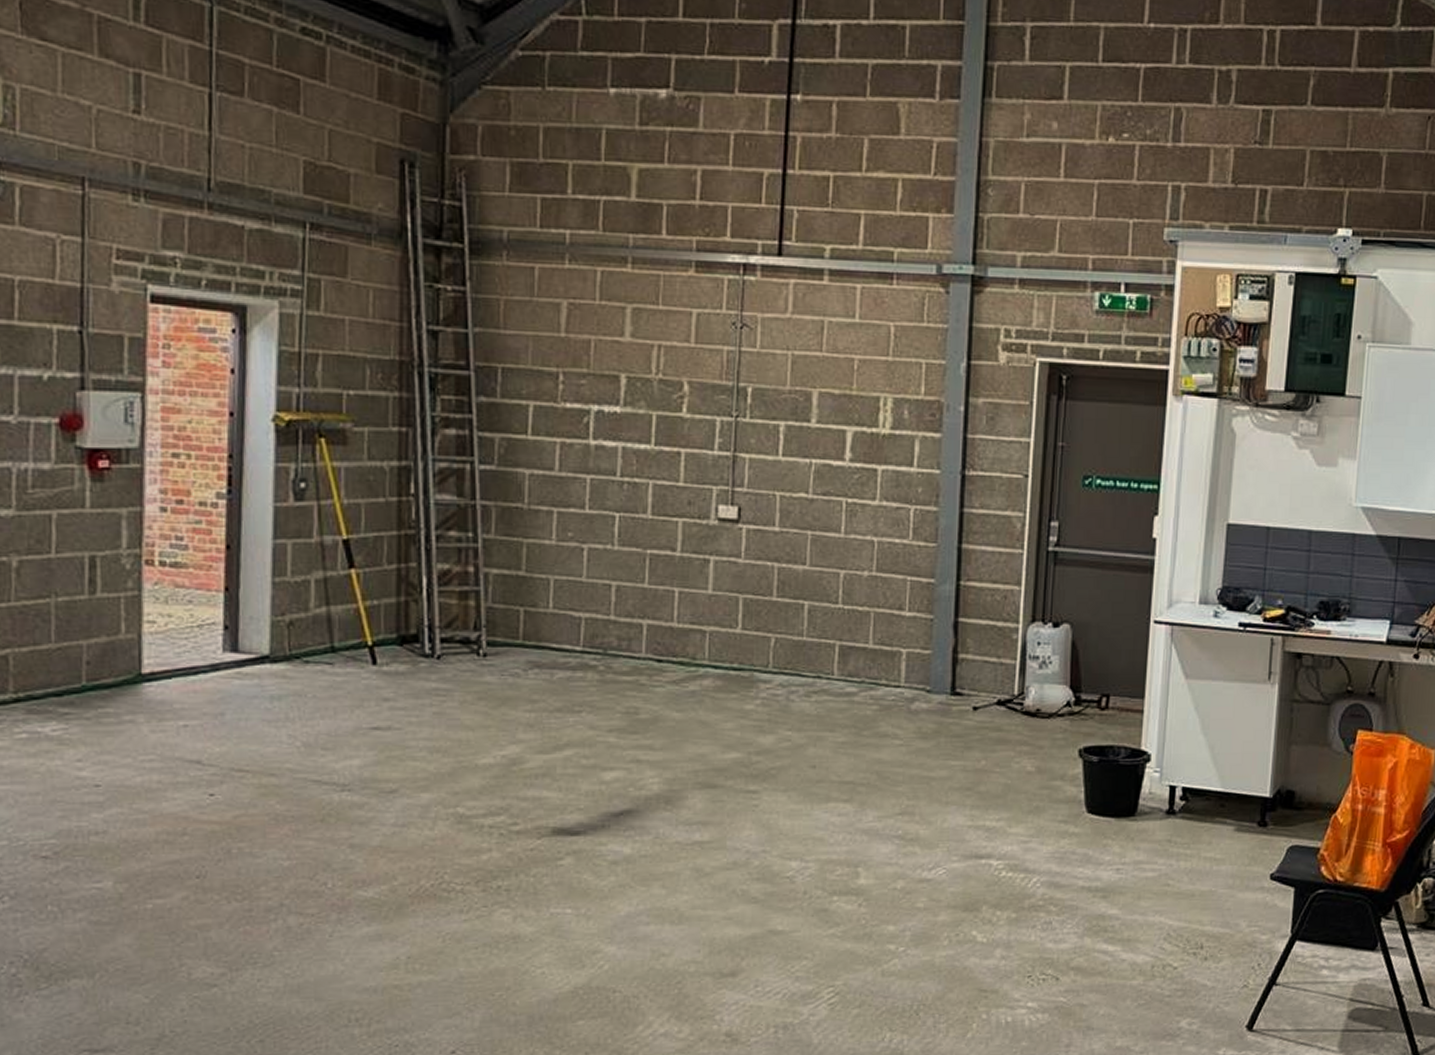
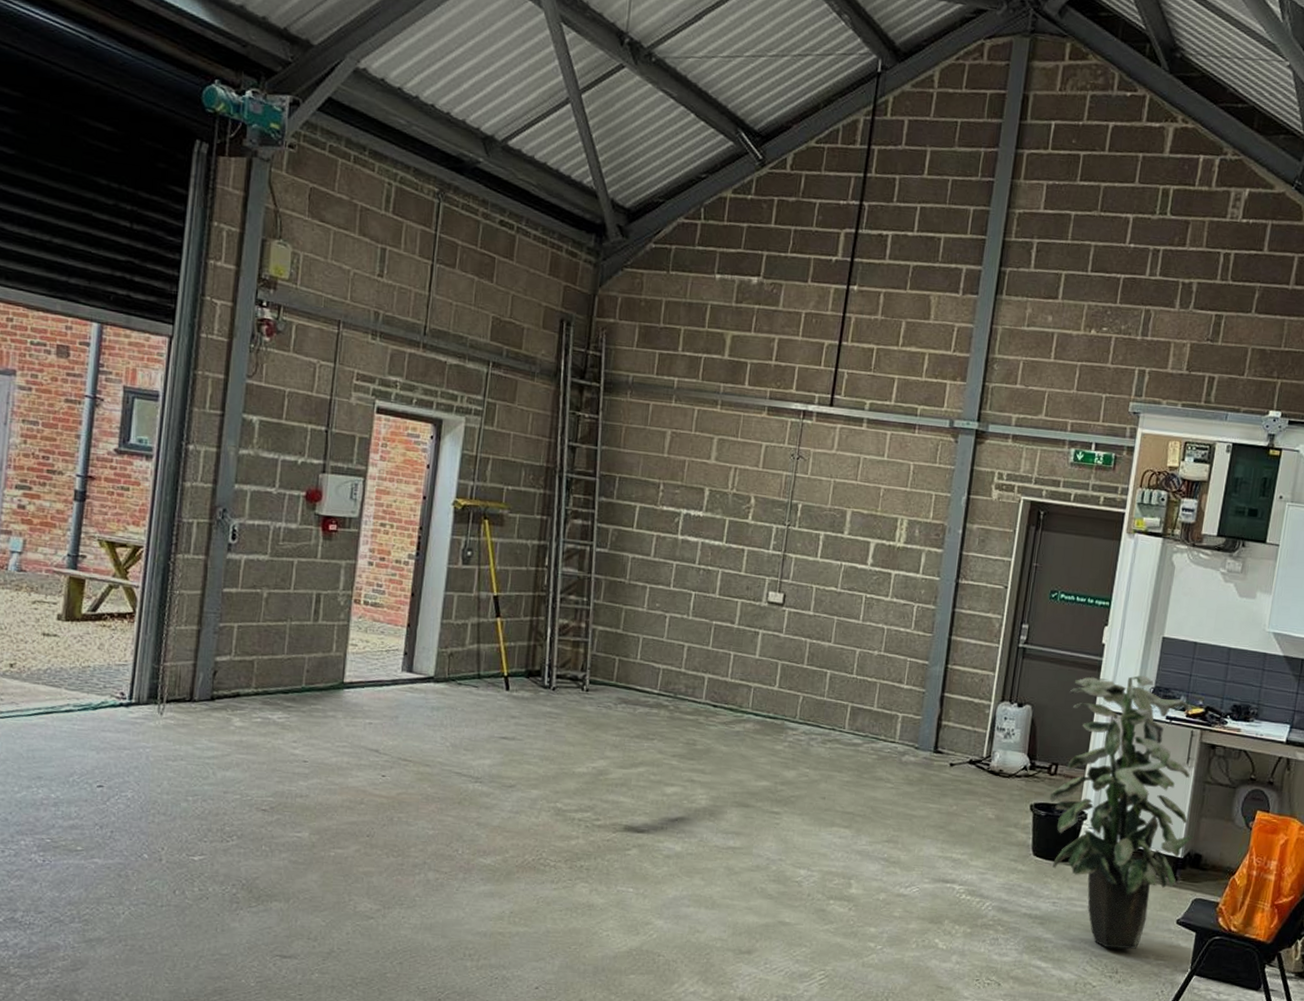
indoor plant: none [1102,574,1284,919] -> present [1049,675,1194,949]

